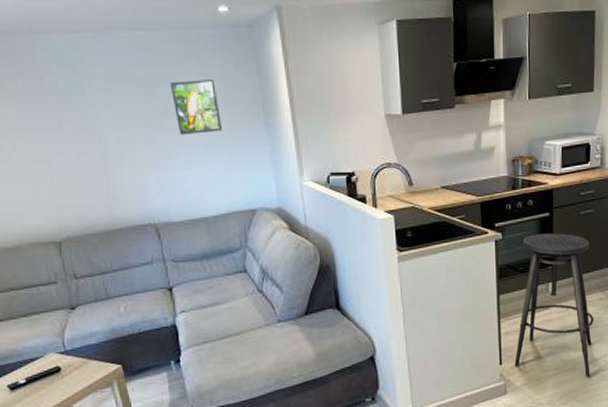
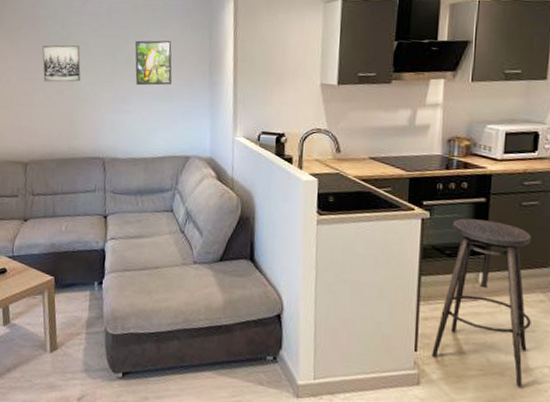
wall art: none [51,94,110,142] -> present [42,45,81,82]

